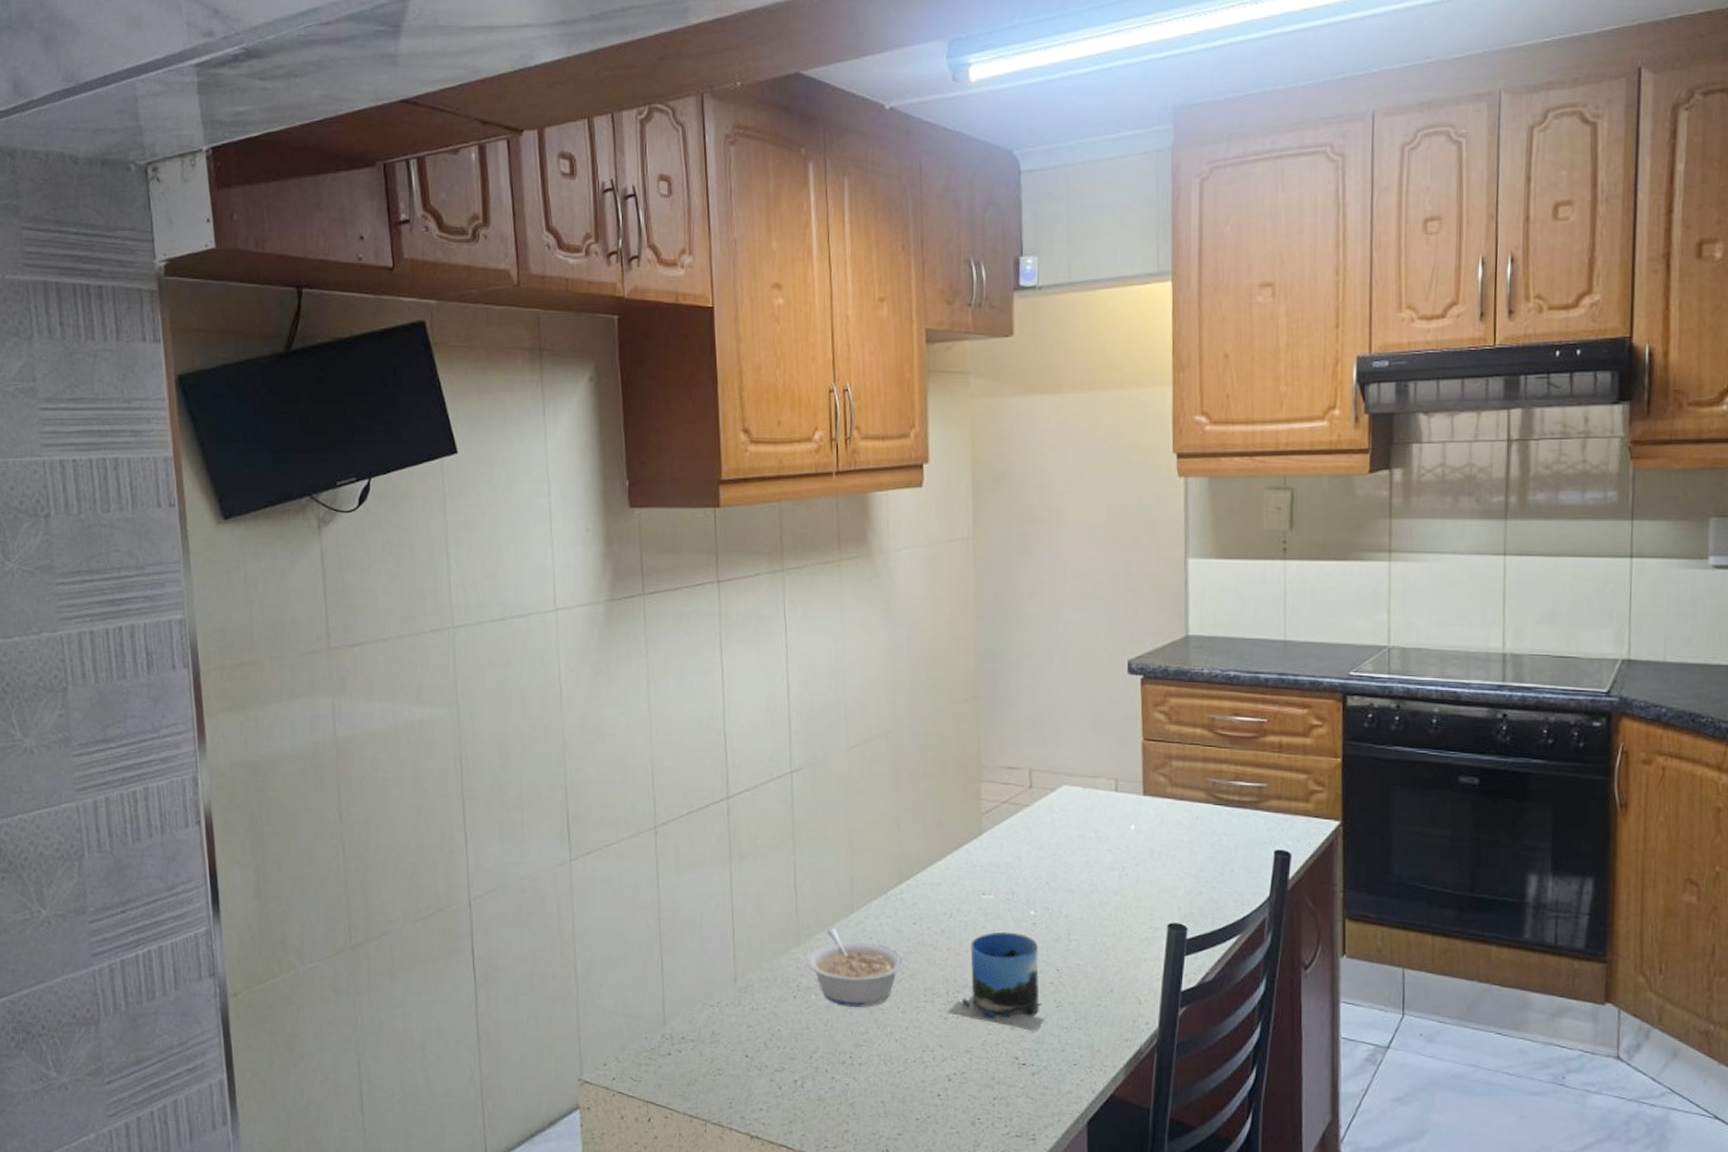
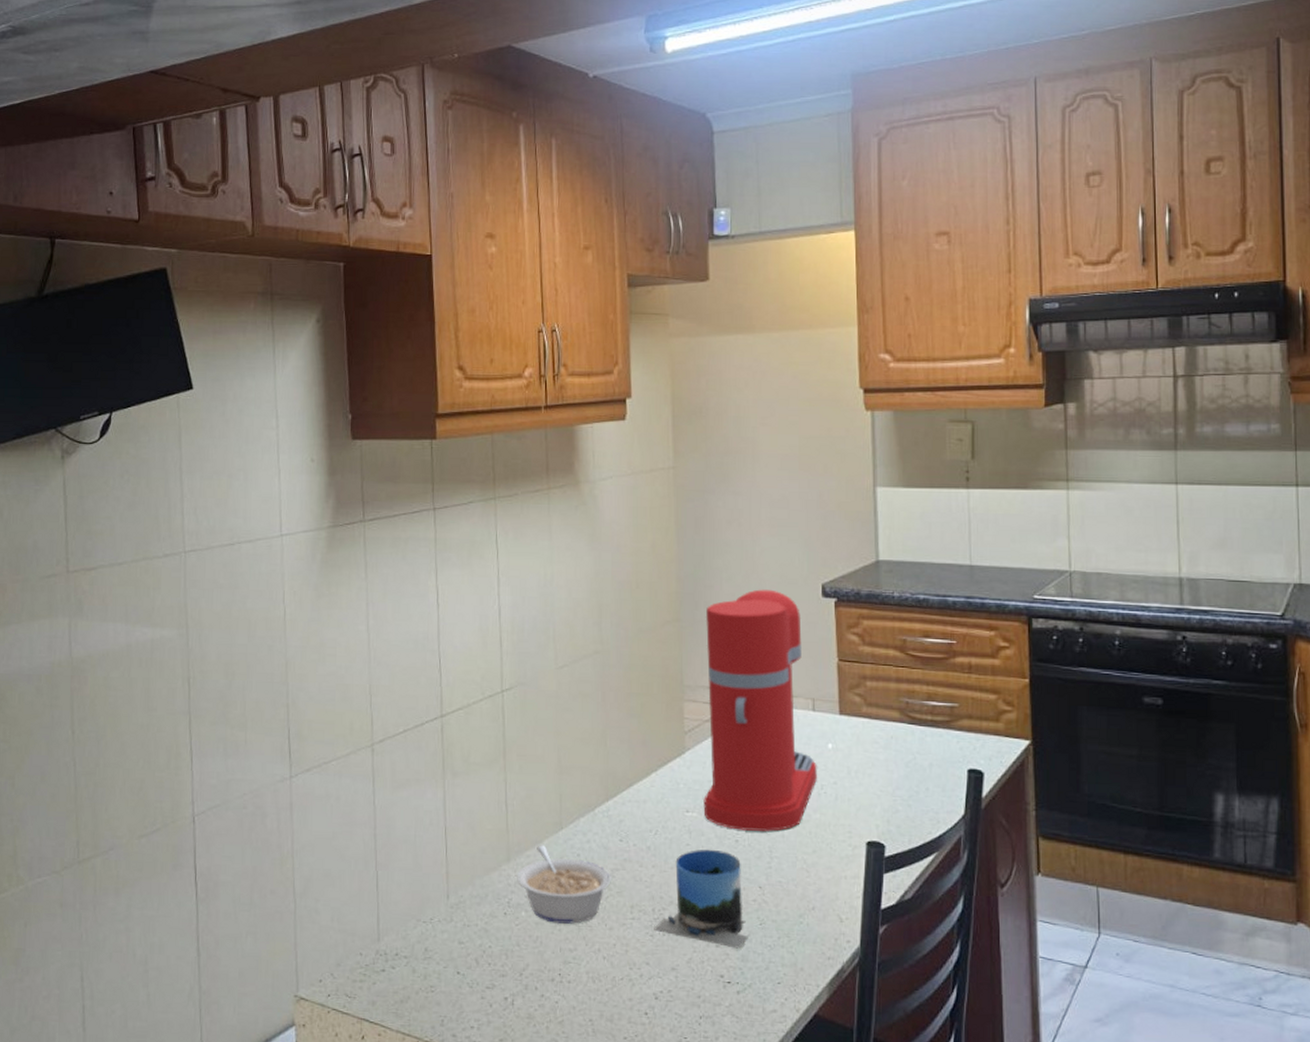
coffee maker: none [1000,666,1120,914] -> present [703,589,818,831]

